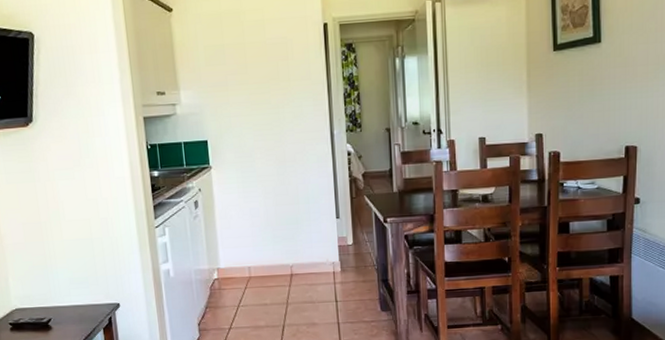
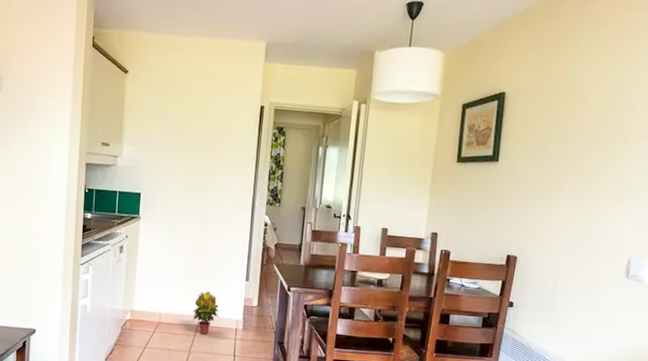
potted plant: none [283,236,314,283] -> present [193,291,220,335]

